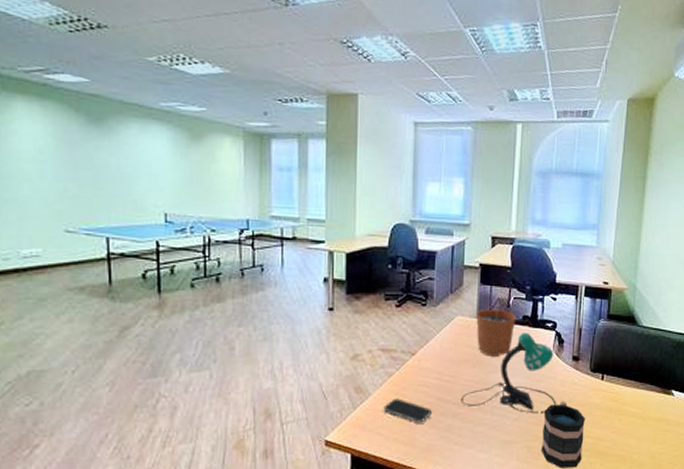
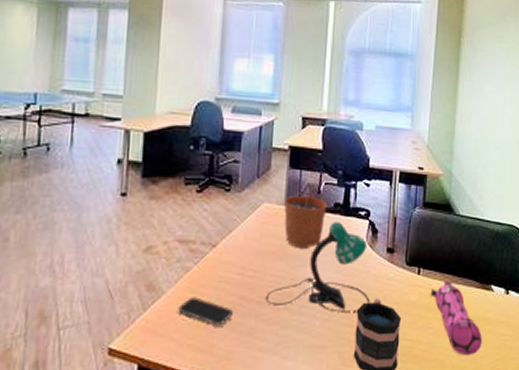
pencil case: none [613,386,661,452] -> present [430,280,482,356]

